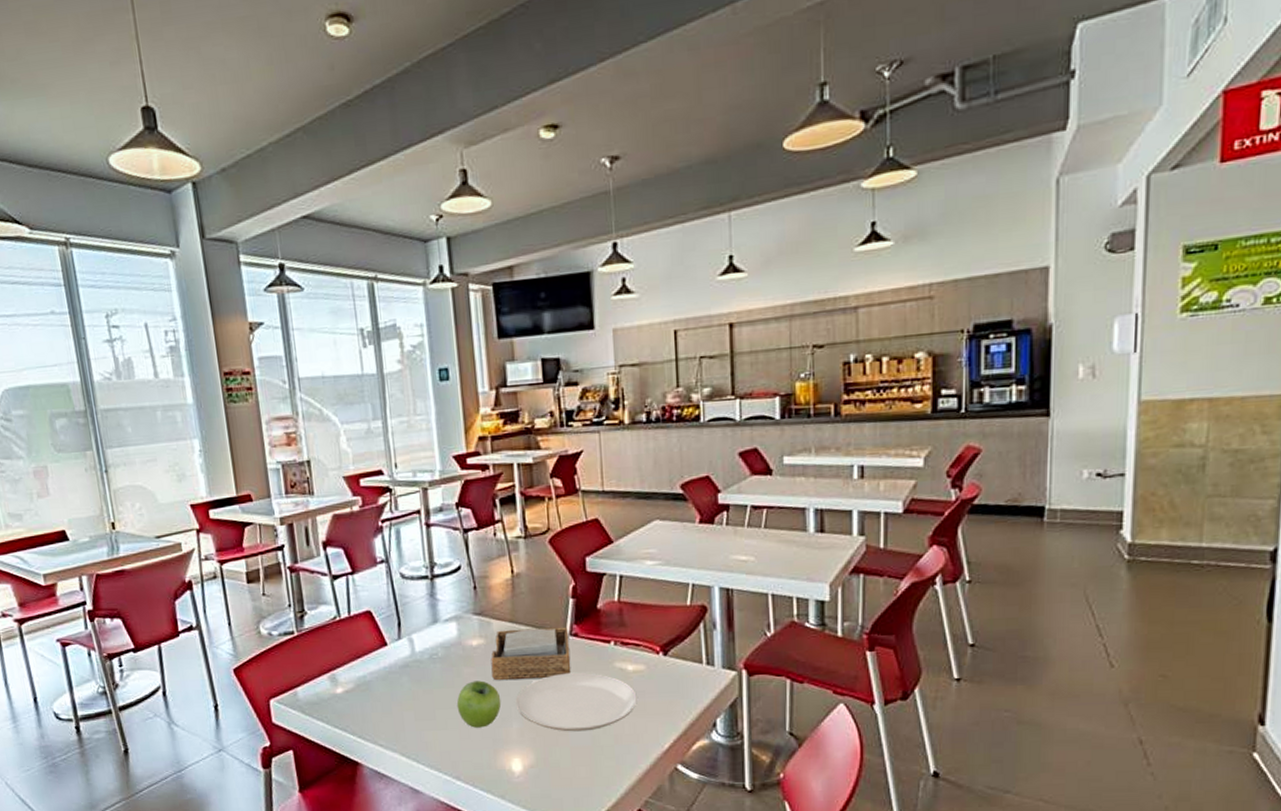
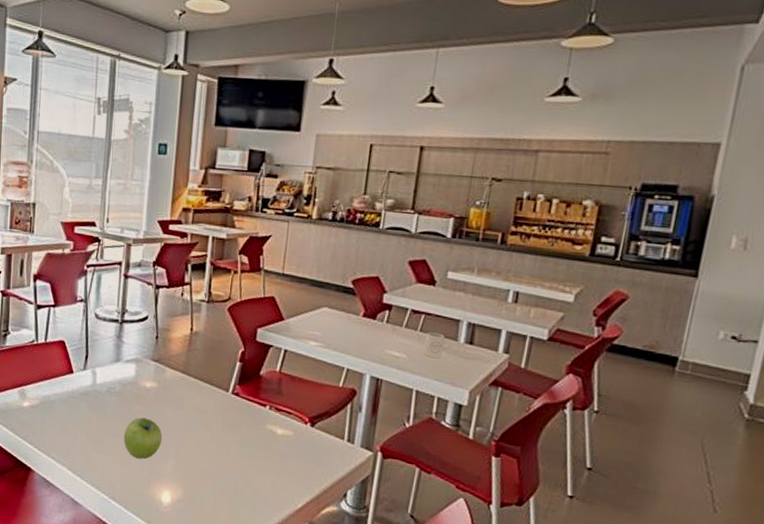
napkin holder: present [491,627,571,681] -> none [158,378,232,427]
plate: present [515,672,637,732] -> none [174,425,281,480]
mug: none [771,526,802,555] -> present [423,332,453,359]

